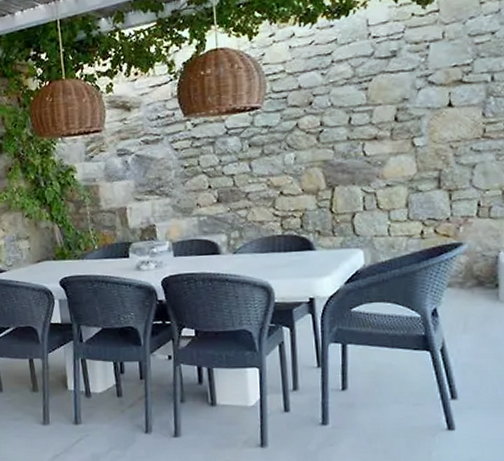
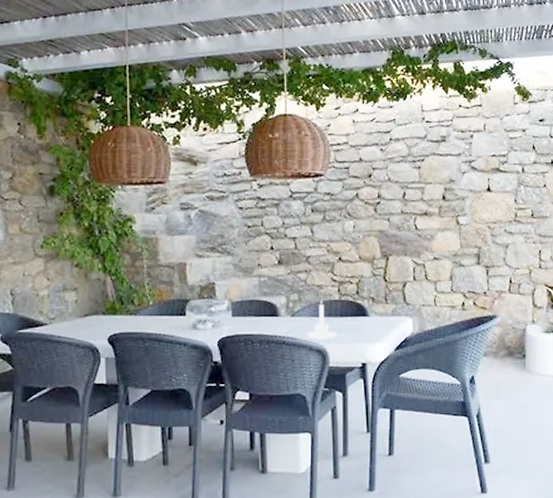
candle holder: none [249,235,282,276] -> present [306,299,338,340]

